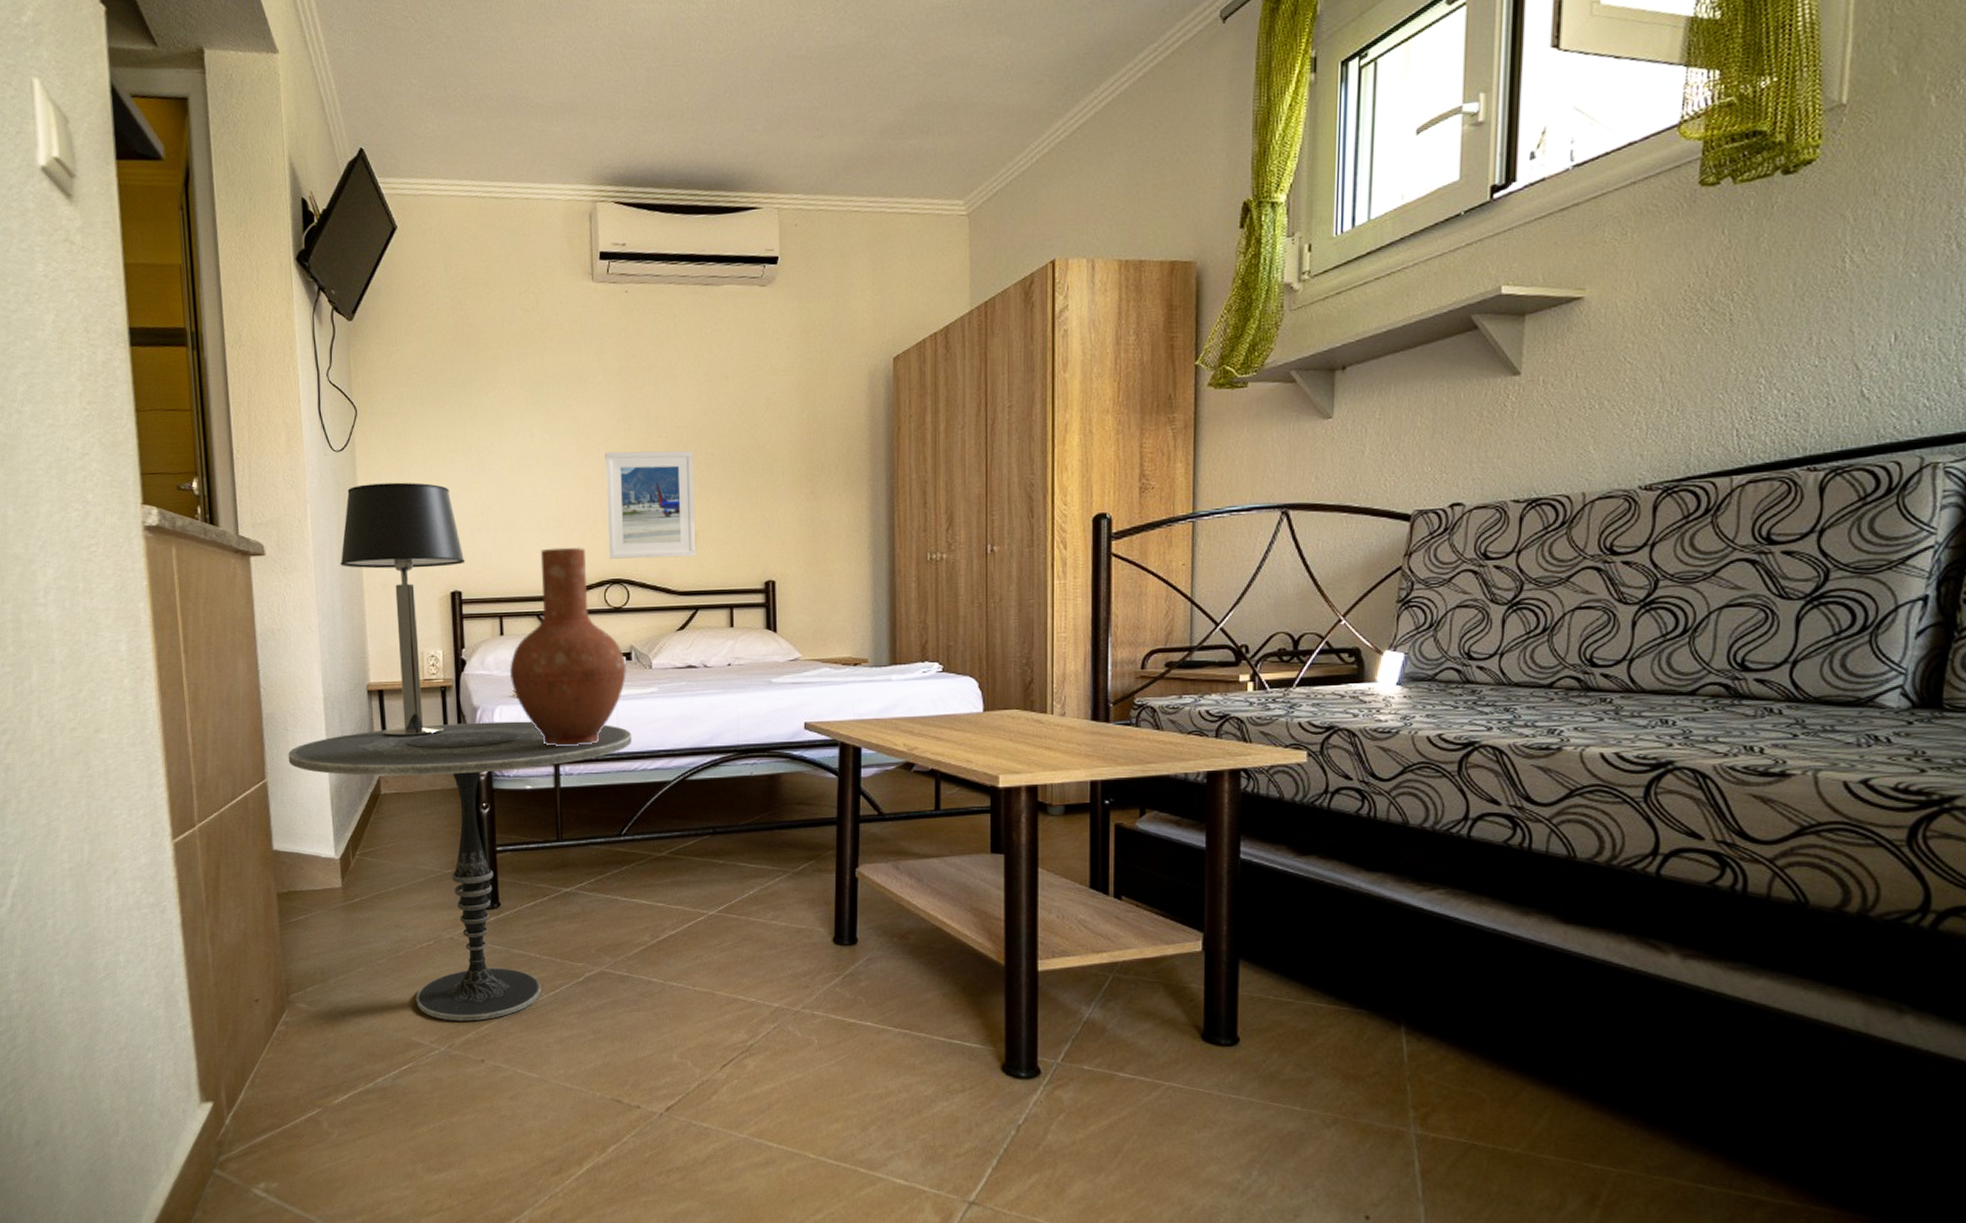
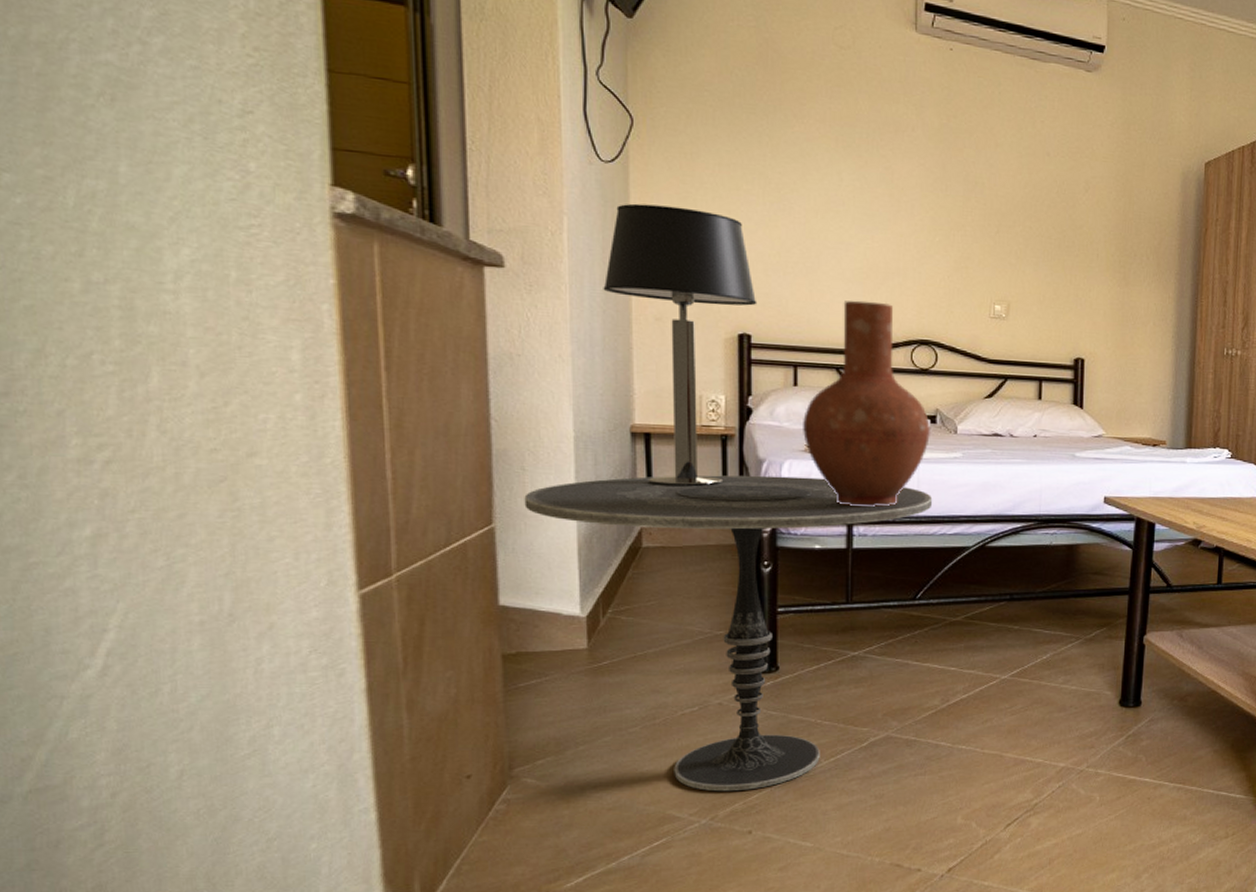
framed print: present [605,450,697,559] -> none [918,209,1010,326]

